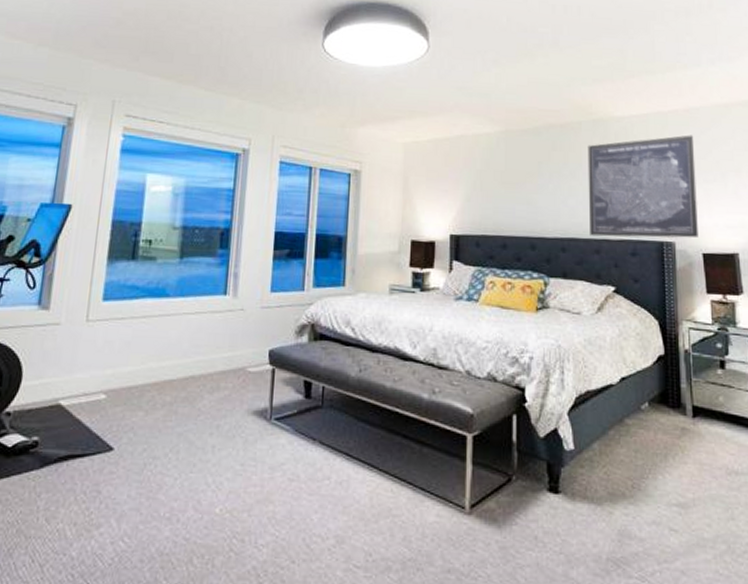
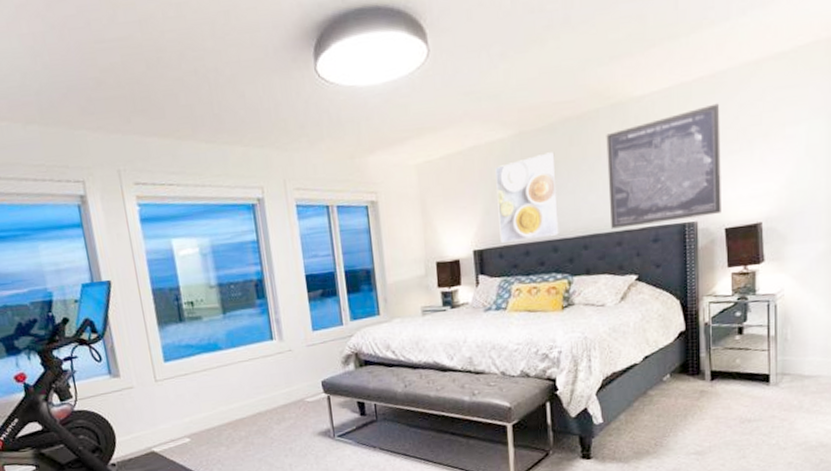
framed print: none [478,153,538,233] -> present [495,152,559,243]

